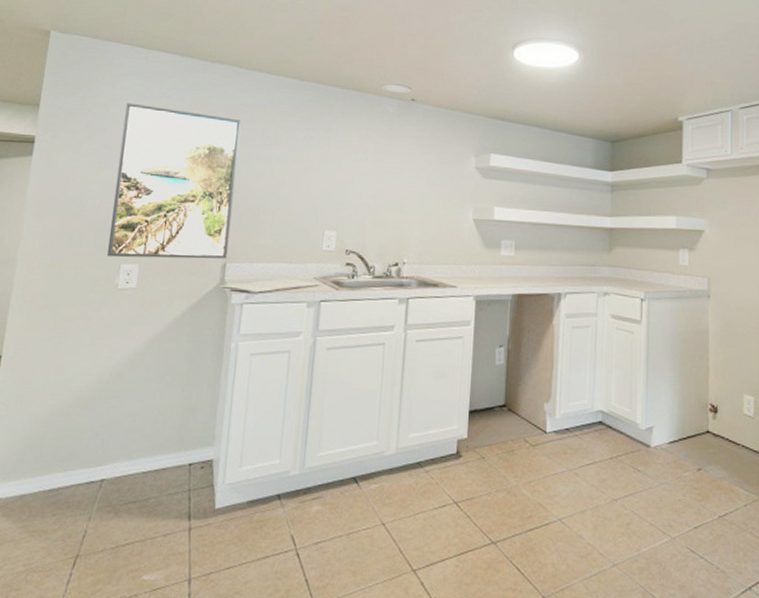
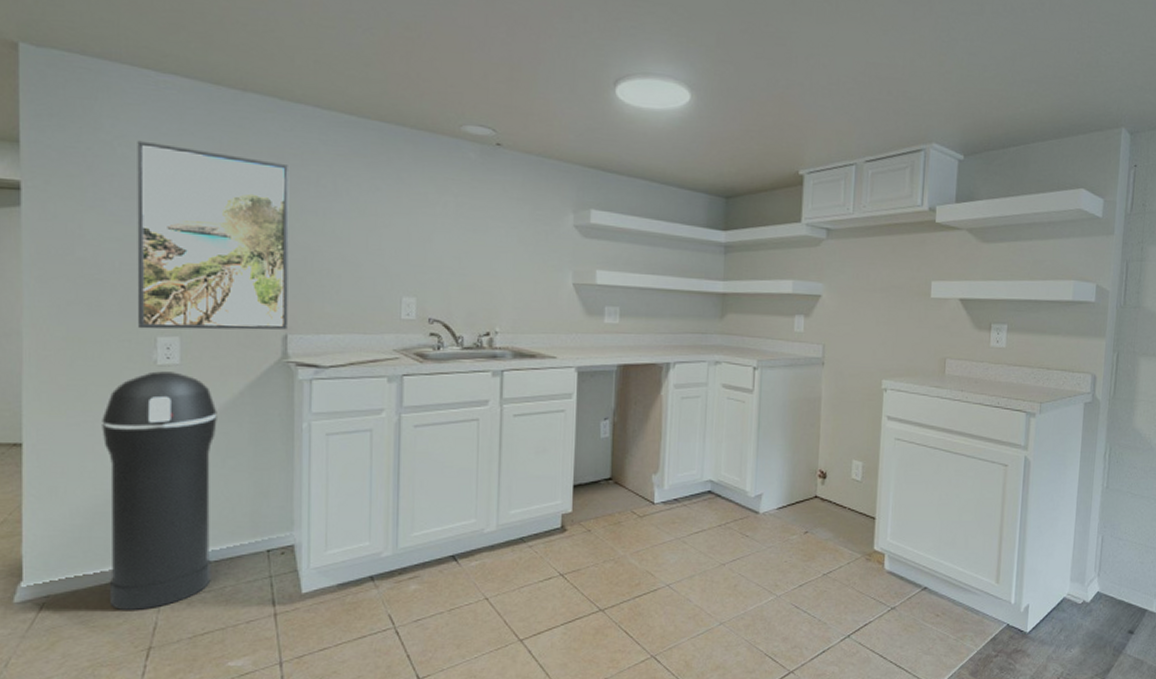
trash can: none [50,294,161,517] -> present [102,371,217,610]

